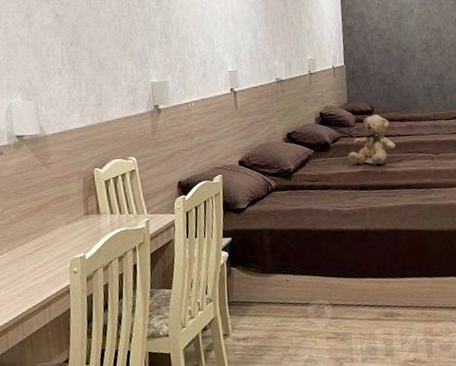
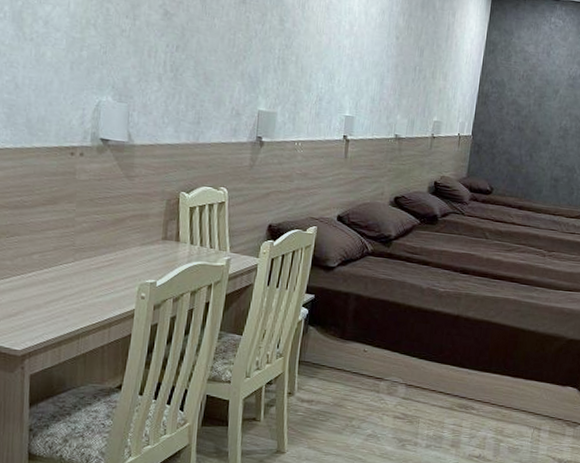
teddy bear: present [348,114,395,166] -> none [455,196,508,251]

